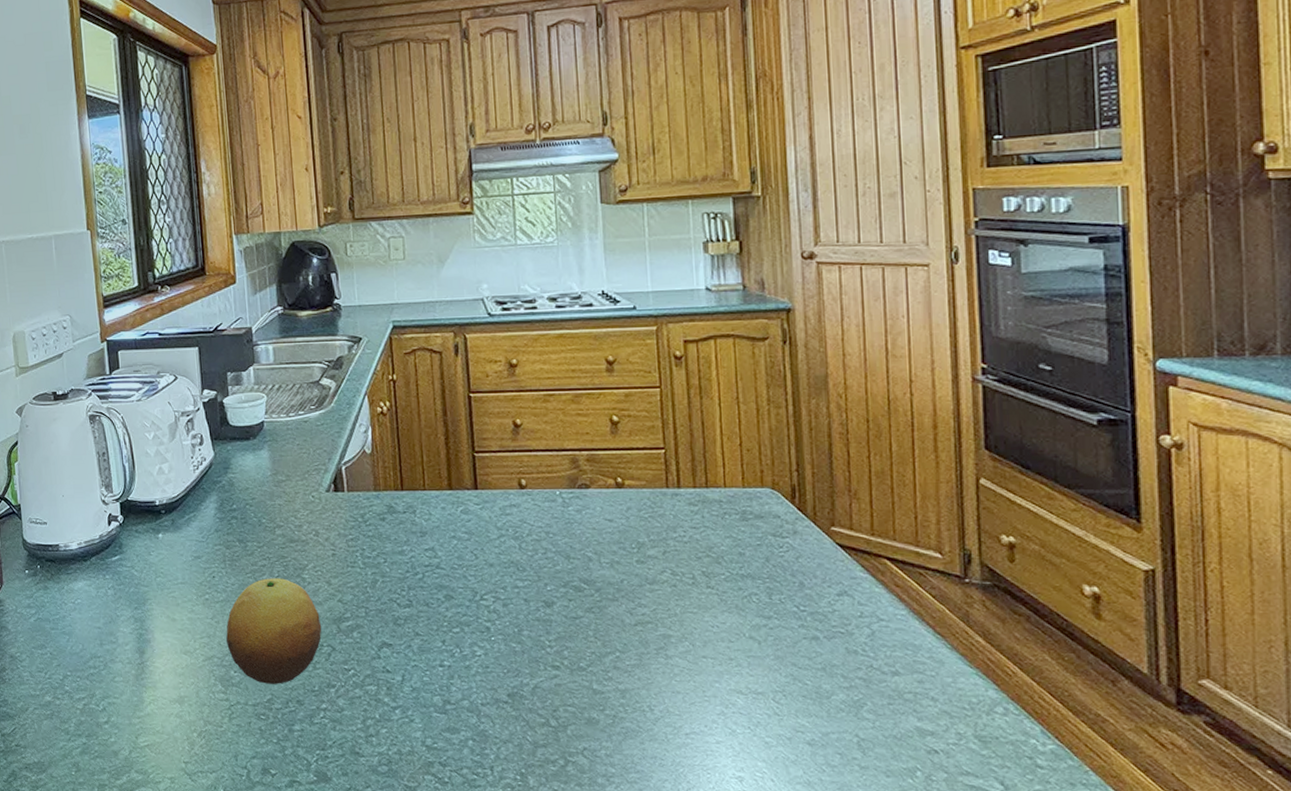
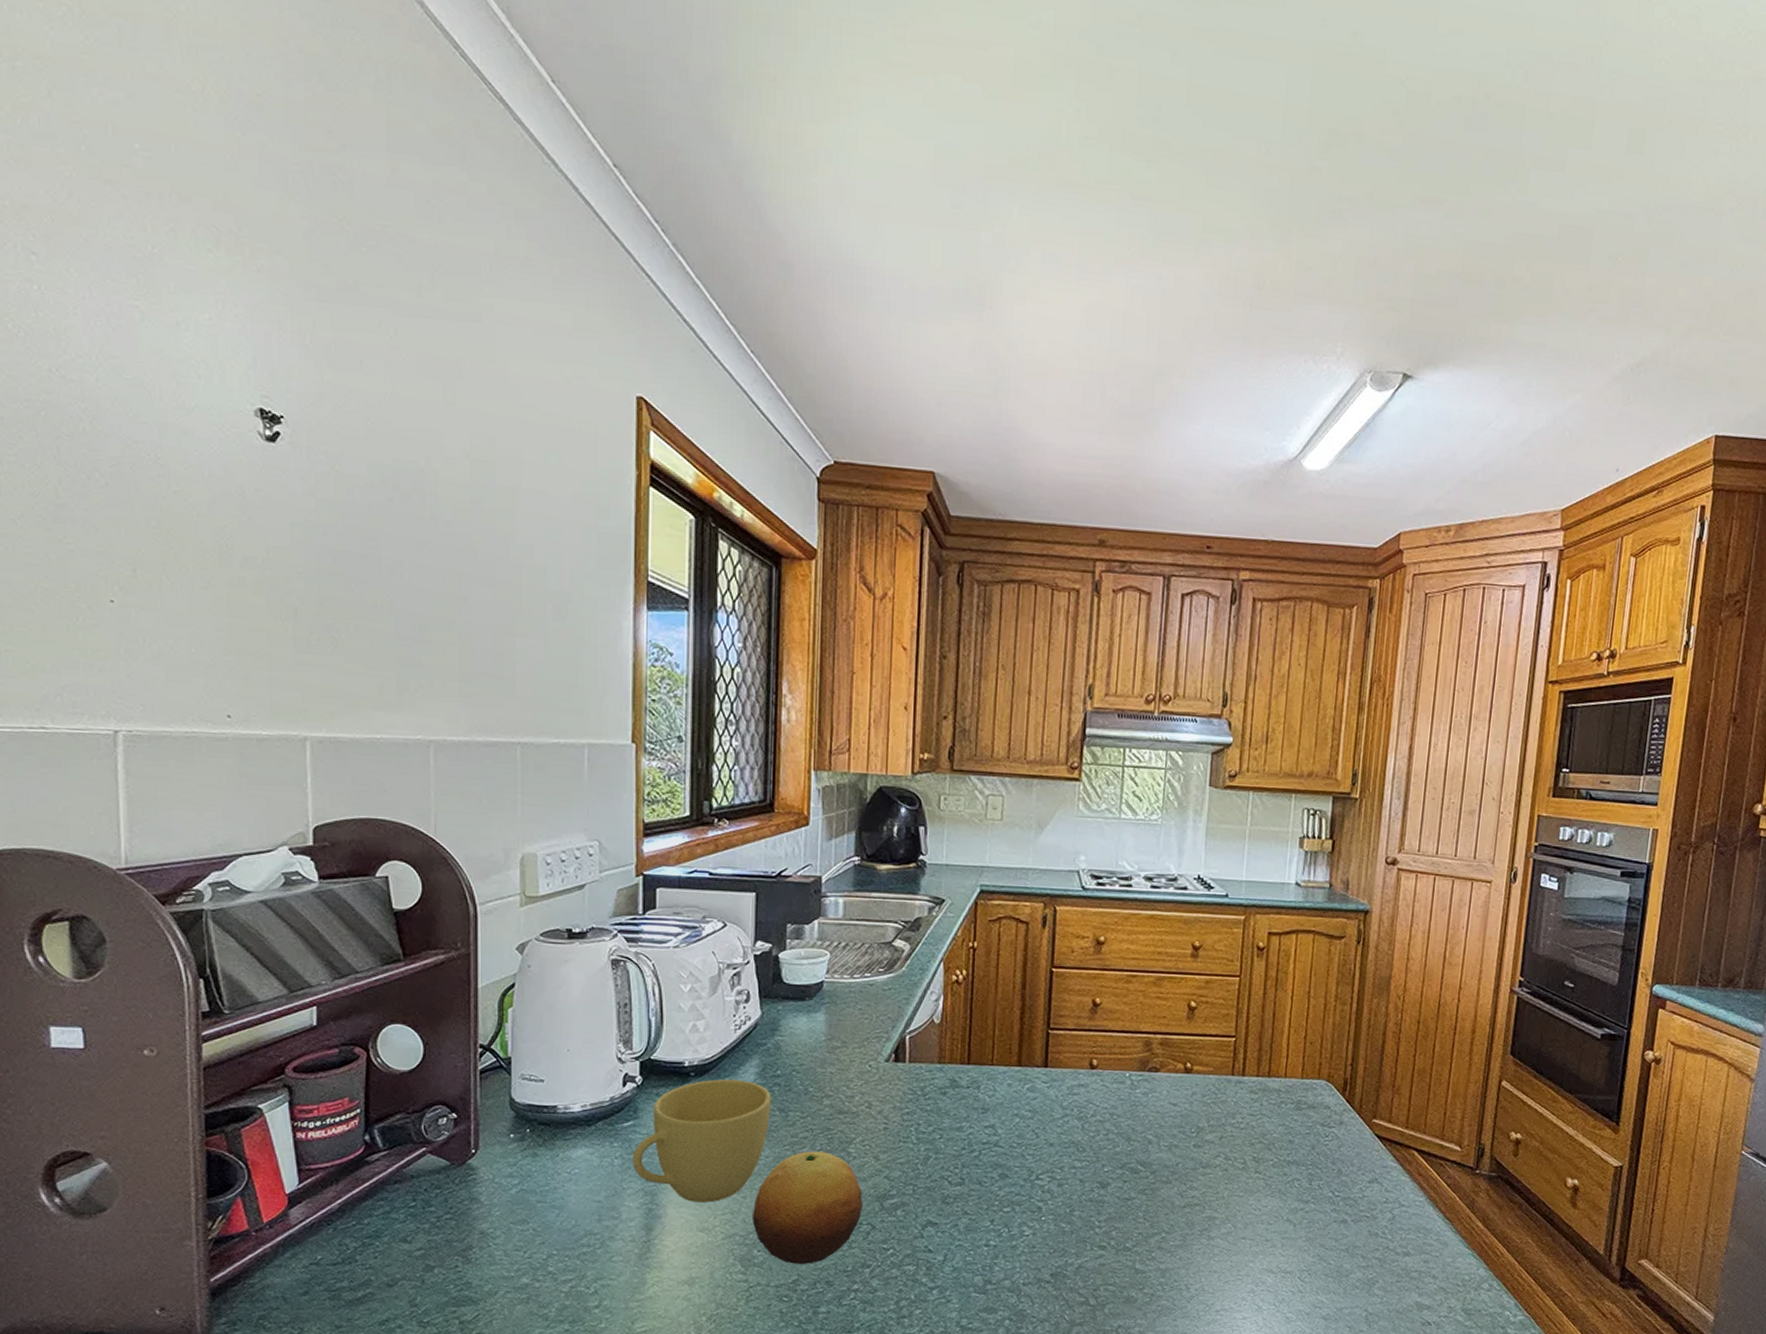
cup: none [121,515,232,627] -> present [632,1079,772,1203]

